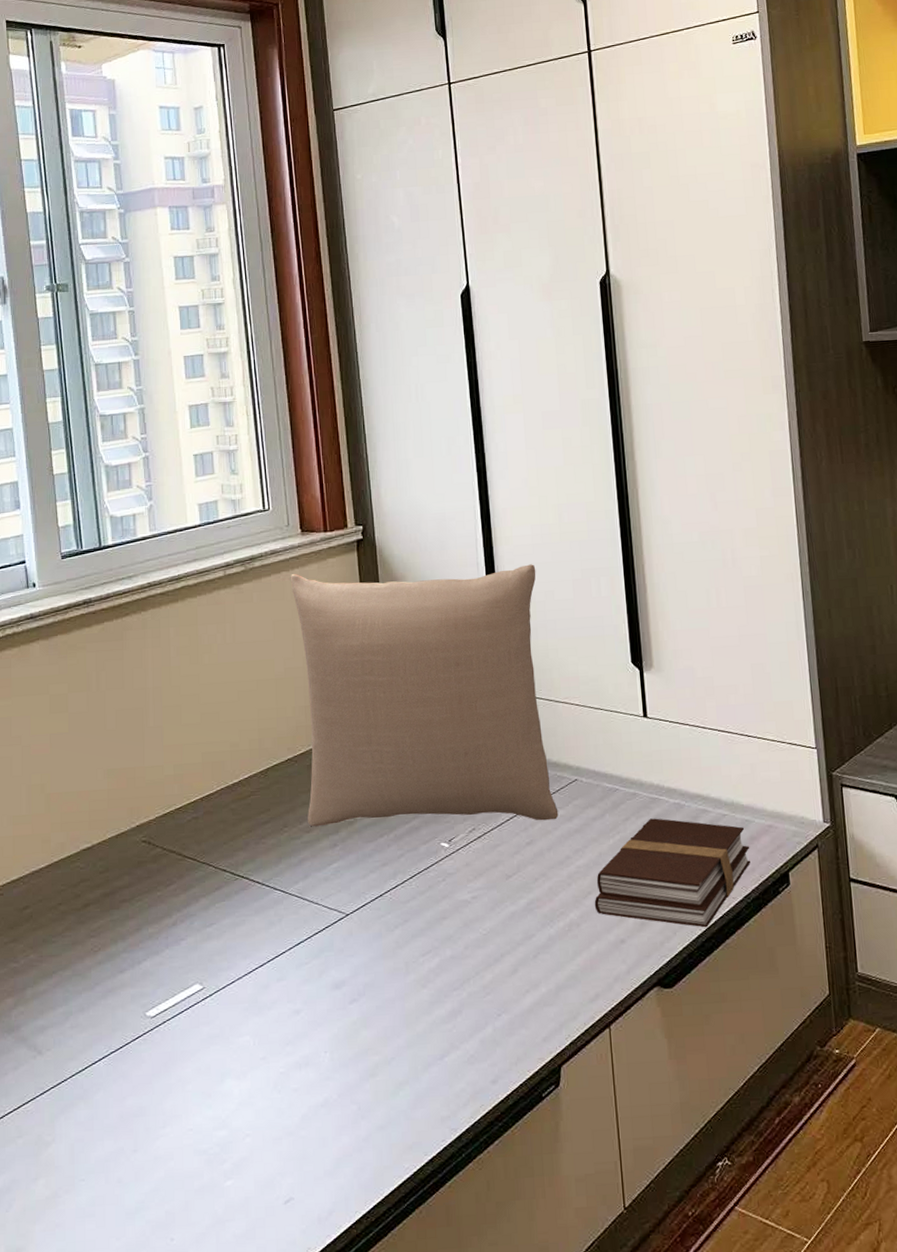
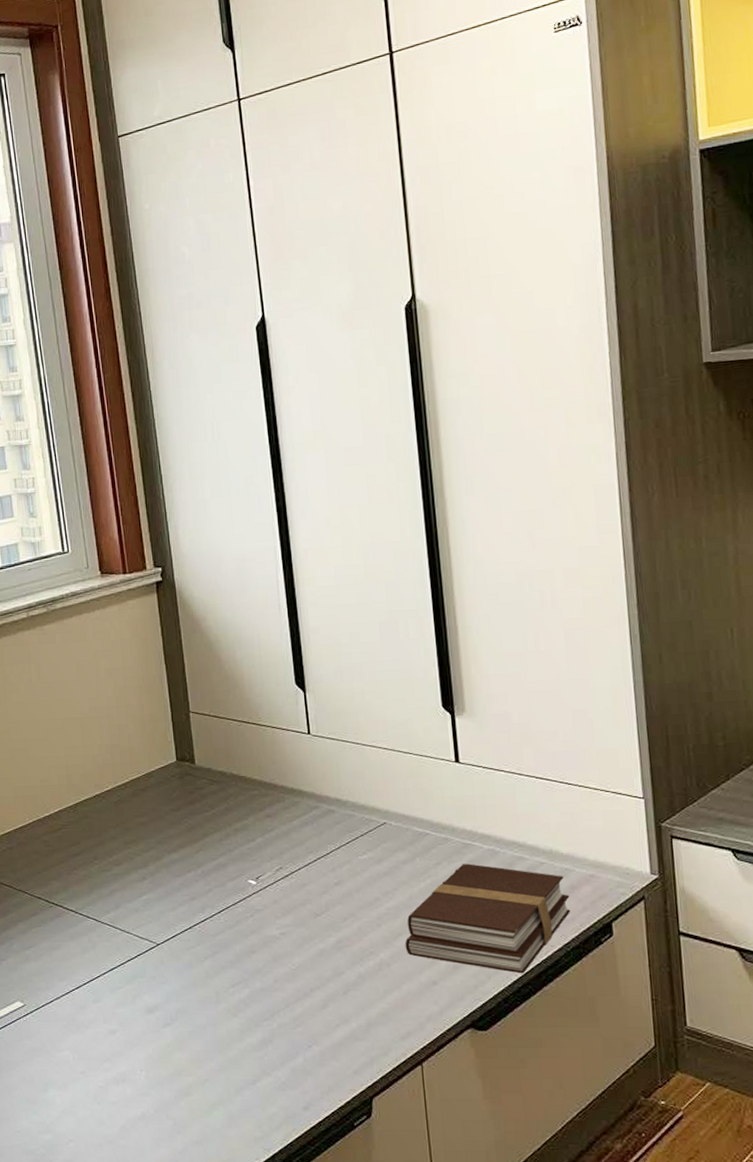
pillow: present [290,564,559,827] -> none [91,606,367,862]

